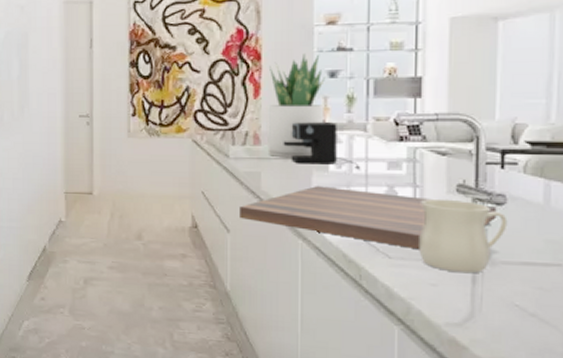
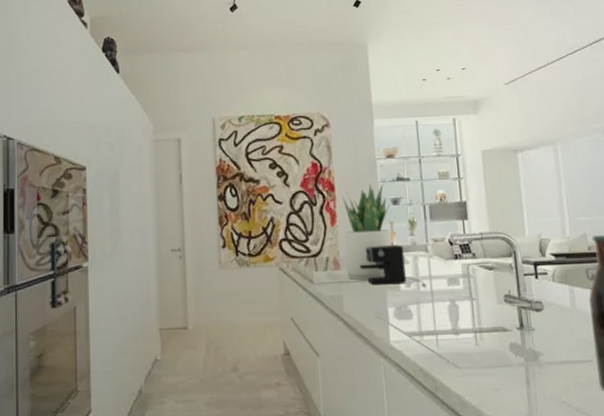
cutting board: present [240,186,497,250] -> none [326,305,538,358]
mug: present [419,198,508,274] -> none [478,309,547,377]

